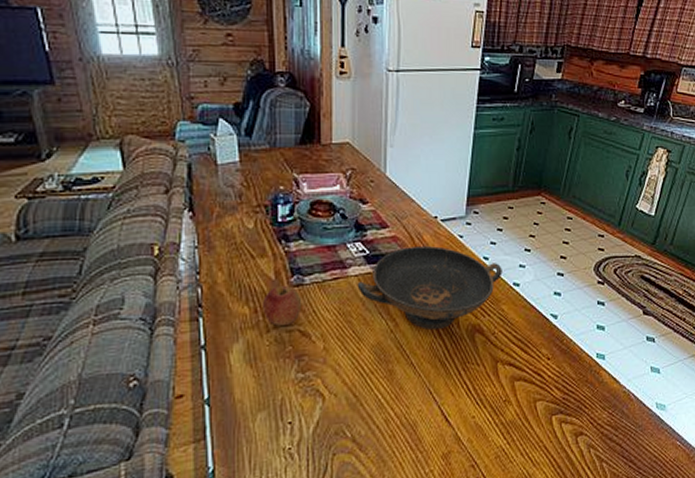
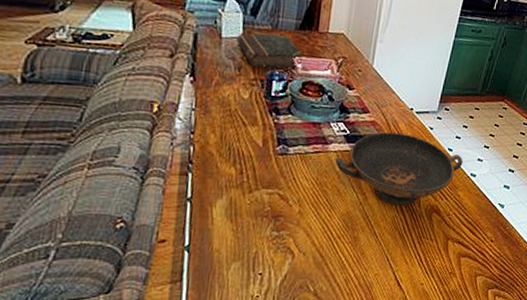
book: none [233,152,308,192] -> present [236,32,304,68]
apple: present [263,285,302,327] -> none [248,152,284,189]

